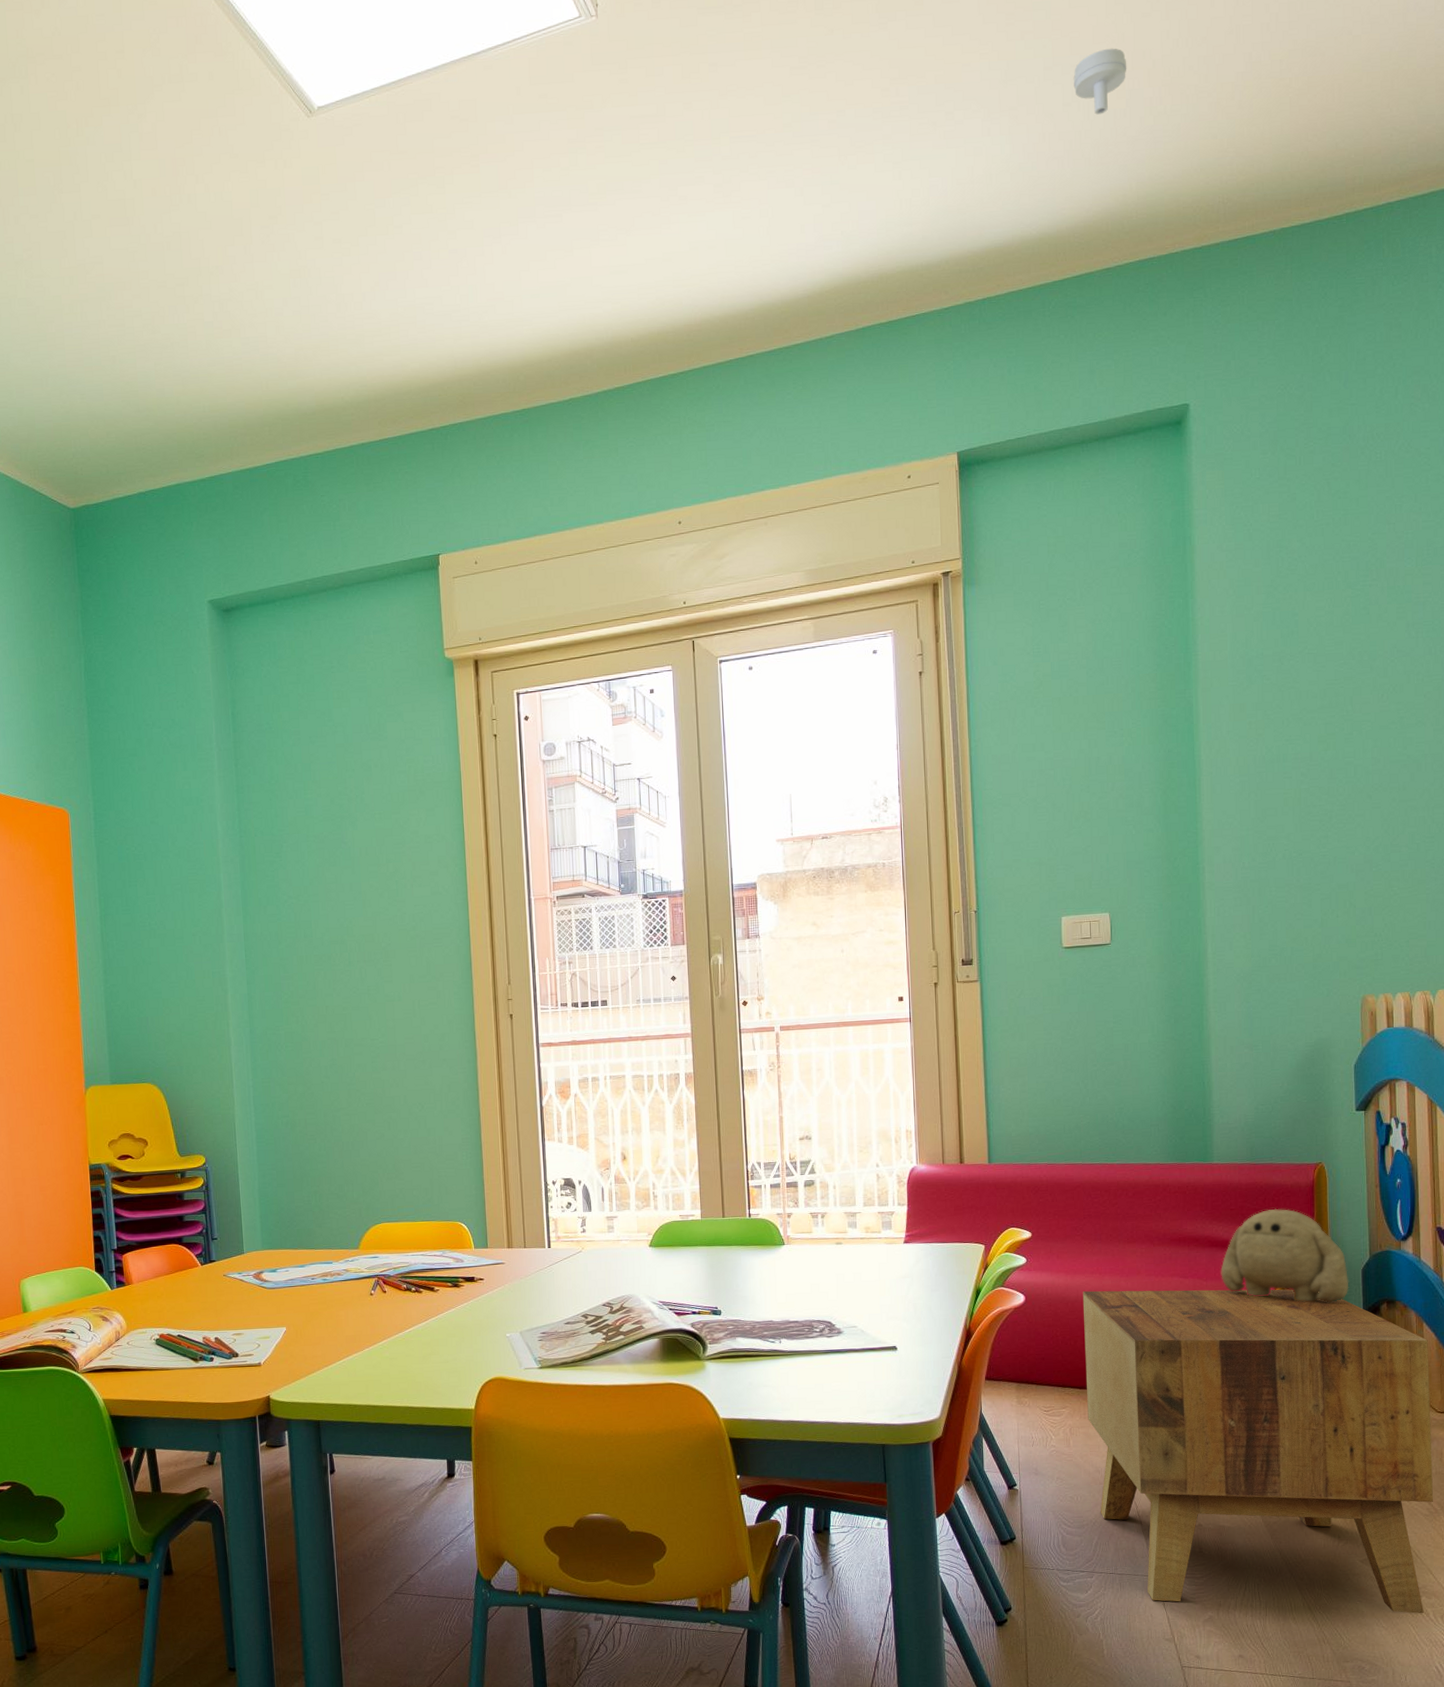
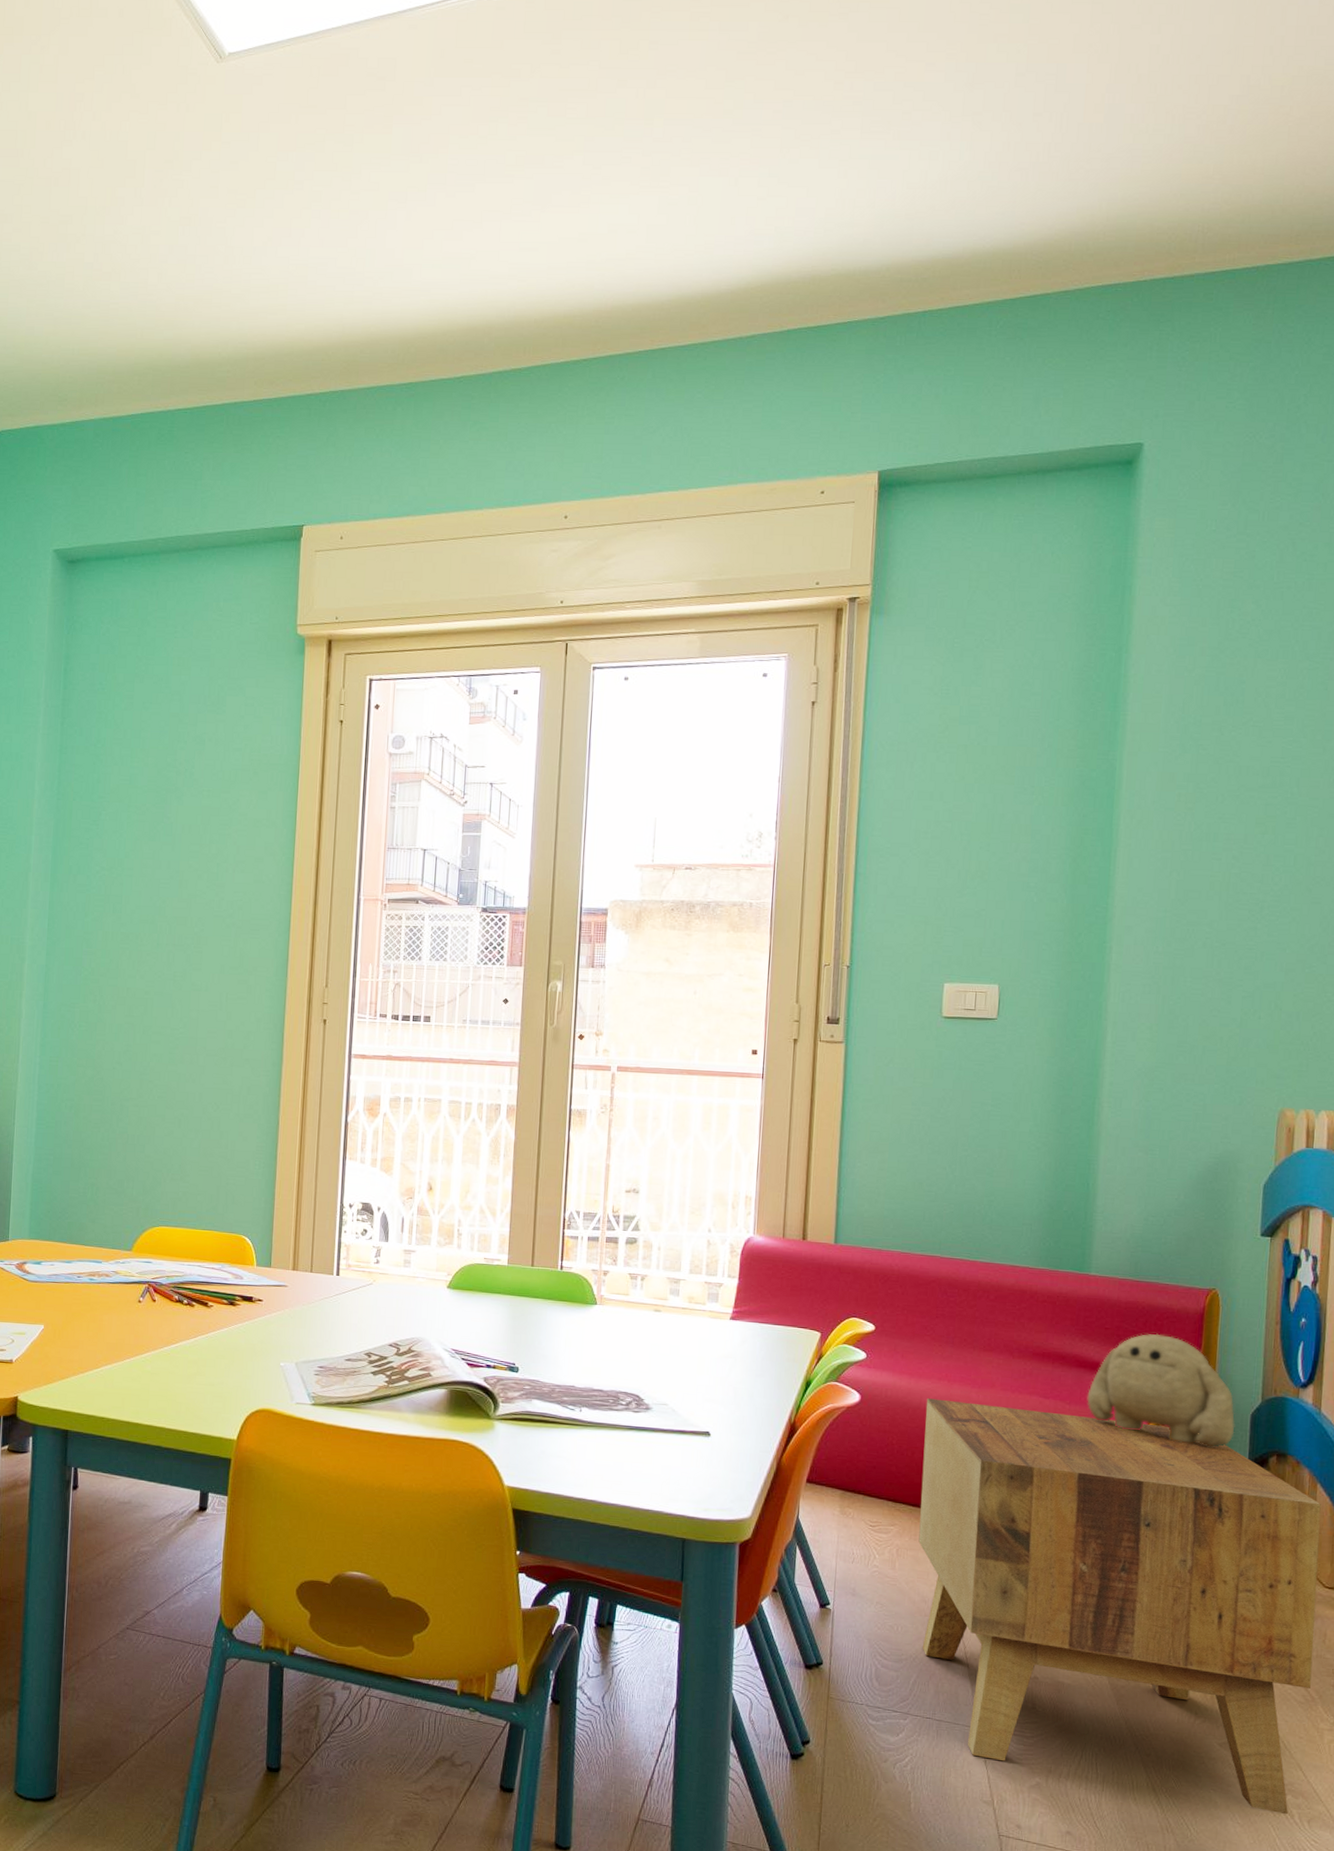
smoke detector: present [1073,48,1127,115] -> none [1047,59,1109,128]

